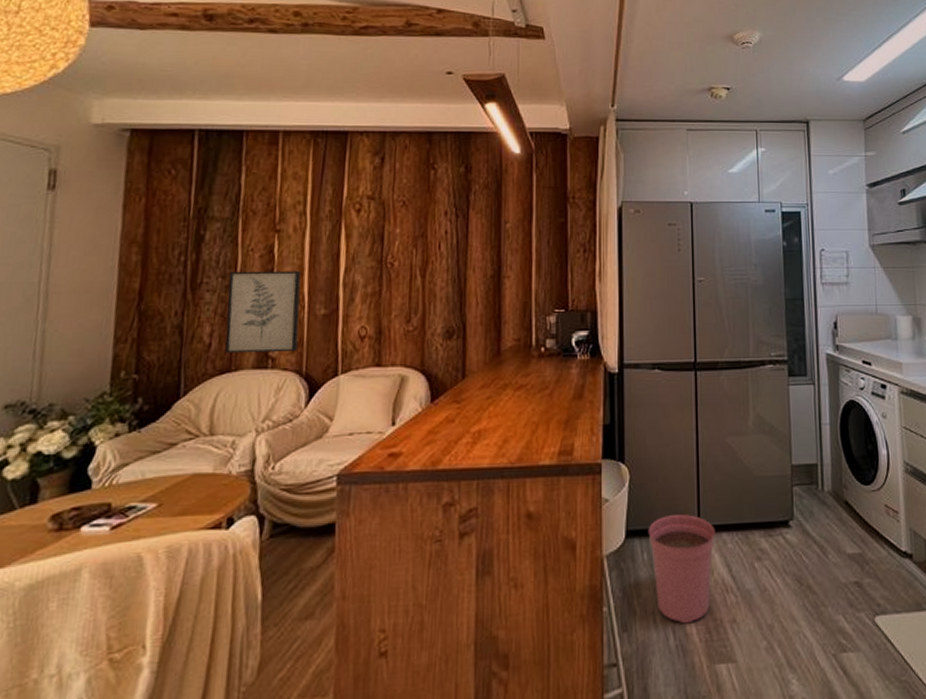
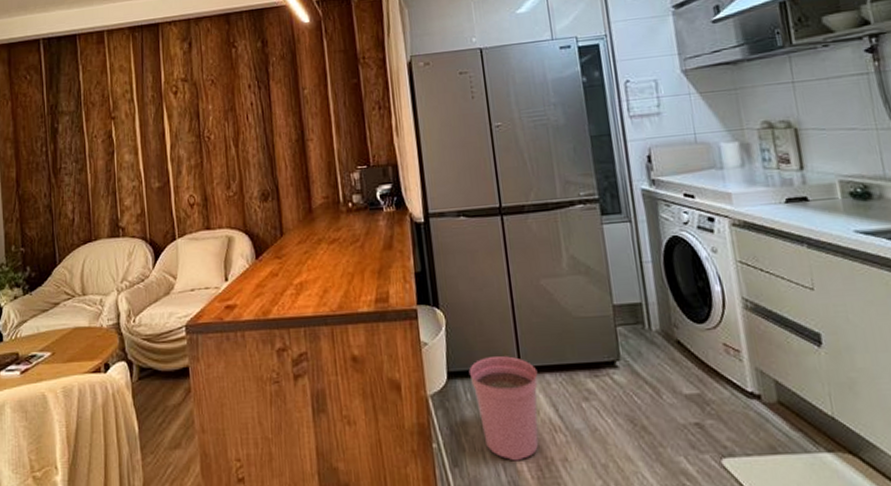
wall art: present [225,270,301,354] -> none [81,150,141,226]

